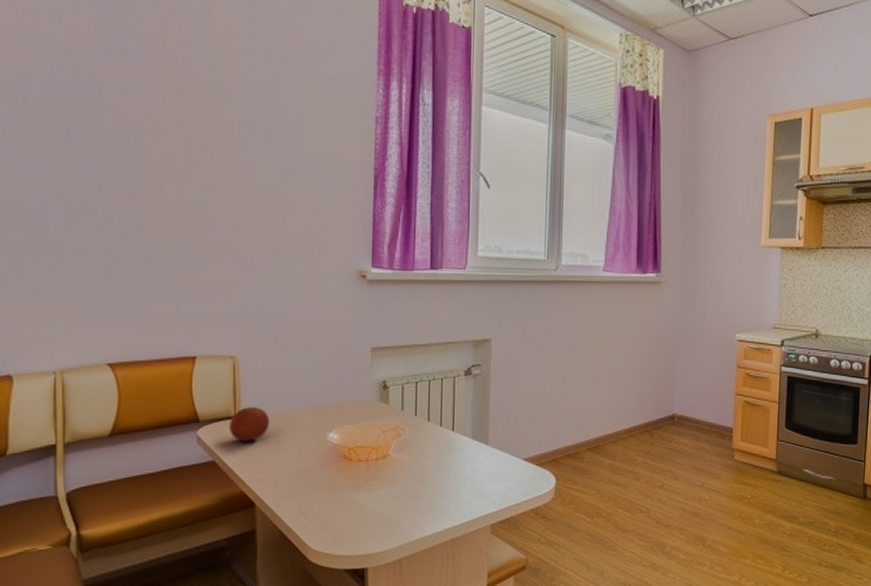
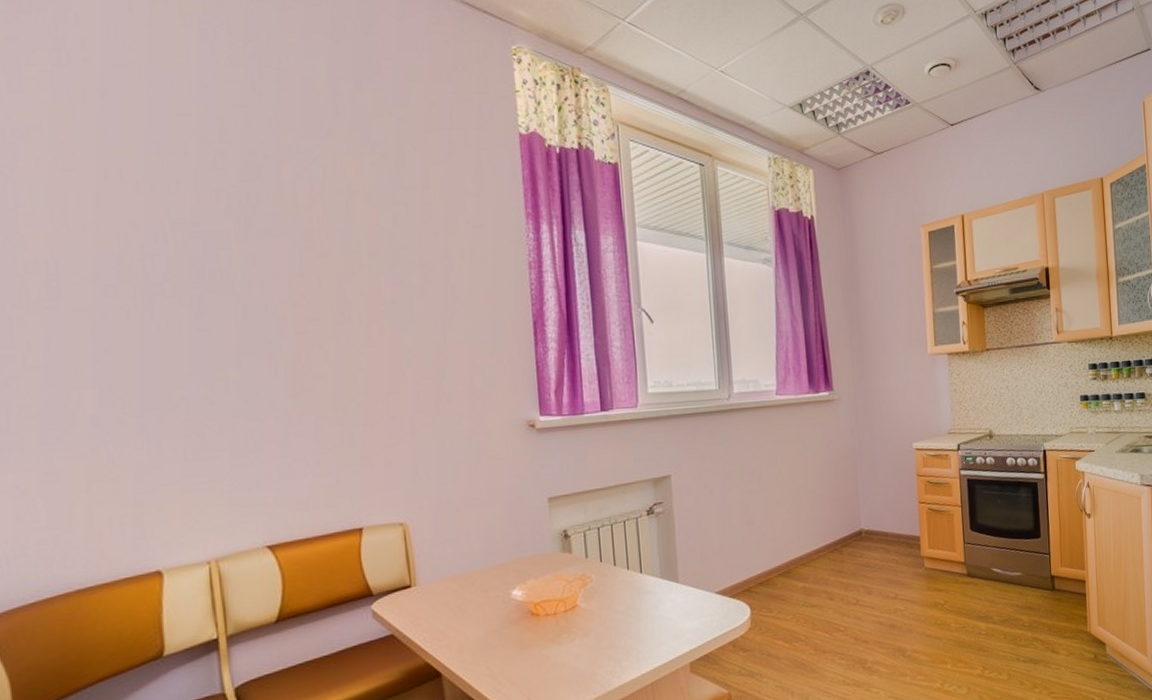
fruit: present [229,407,270,441] -> none [405,573,449,611]

